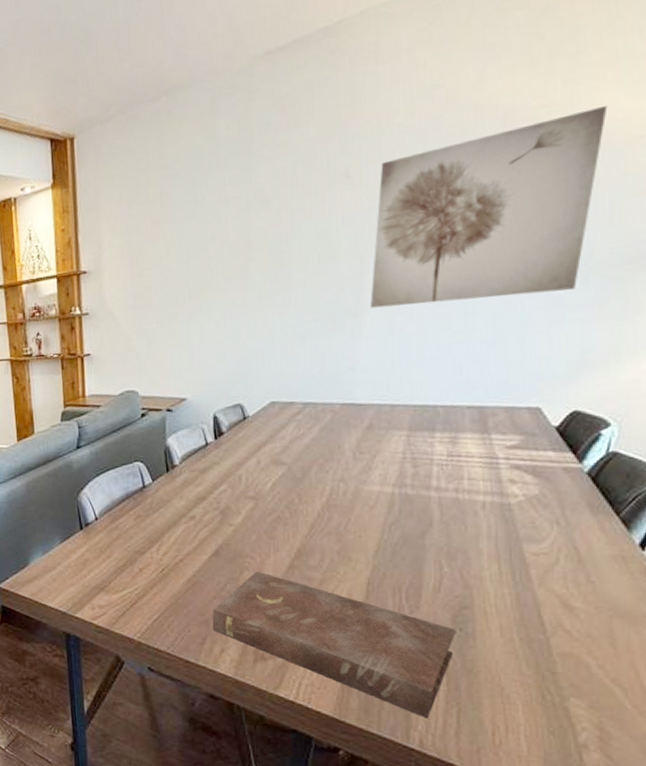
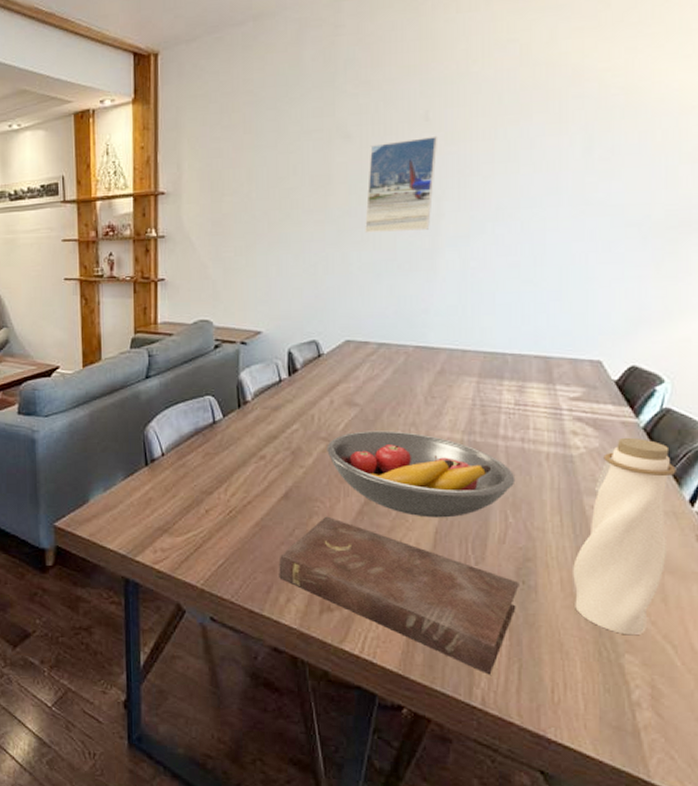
fruit bowl: none [255,487,450,569] -> present [327,431,516,518]
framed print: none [286,192,360,295] -> present [365,135,438,233]
wall art: present [370,105,608,308] -> none [445,74,665,252]
water bottle: none [513,483,625,678] -> present [573,437,676,635]

